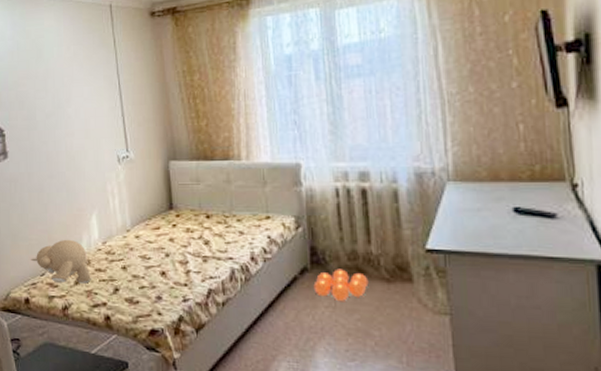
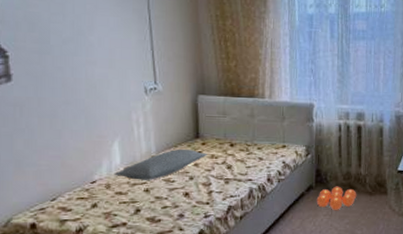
teddy bear: present [30,239,91,284] -> none [38,164,110,208]
pillow: none [93,221,182,257] -> present [114,148,207,180]

